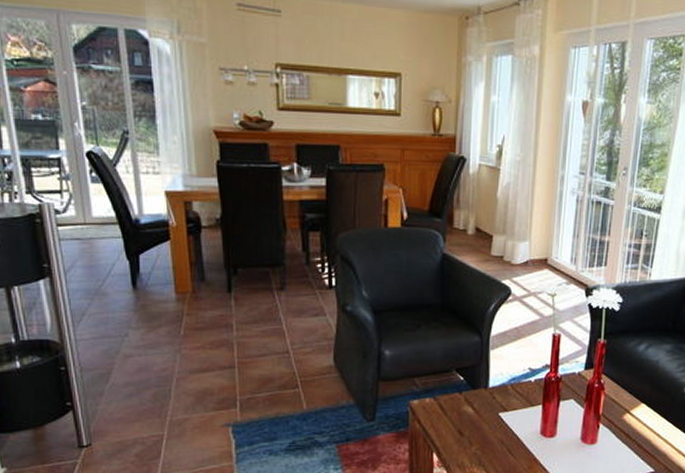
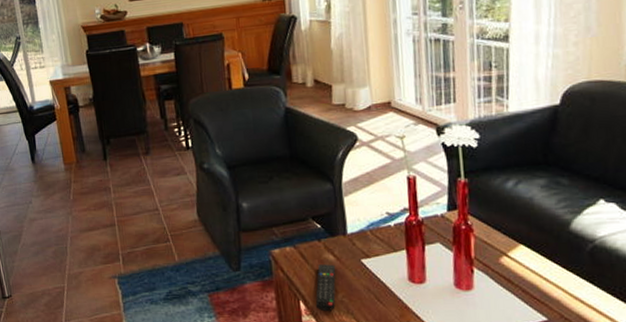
remote control: none [448,417,473,464] -> present [315,264,336,312]

